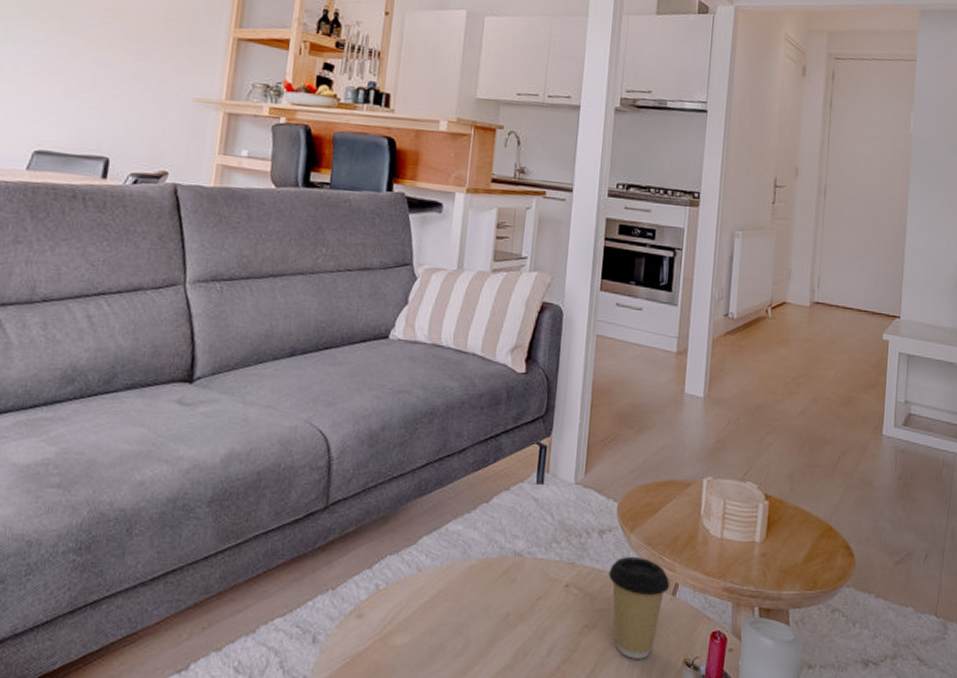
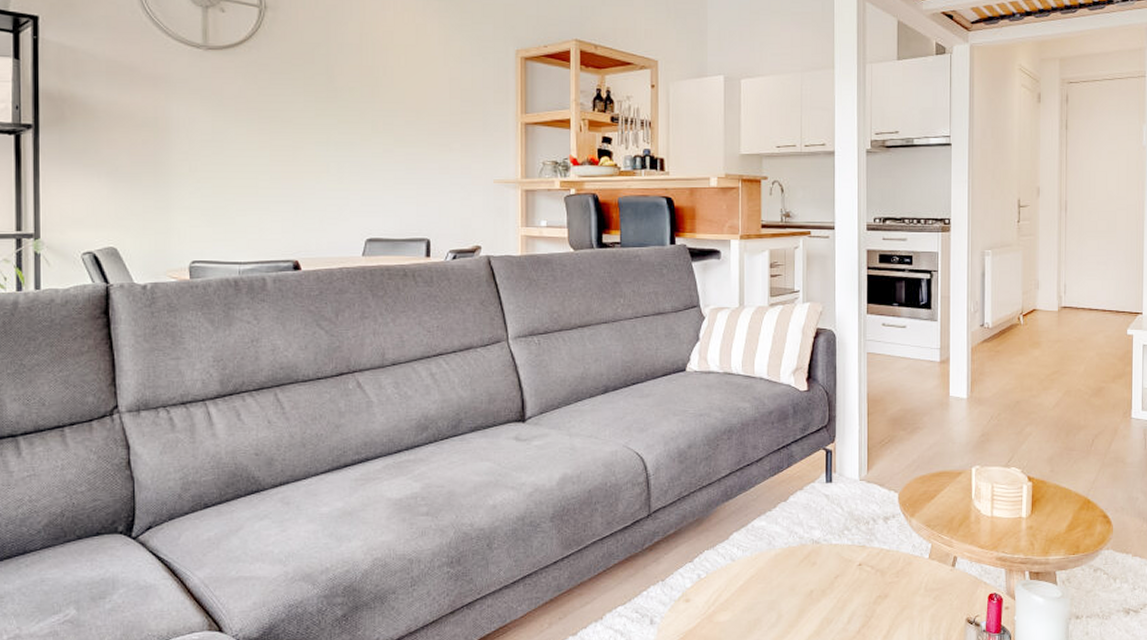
coffee cup: present [608,556,670,659] -> none [895,536,950,620]

